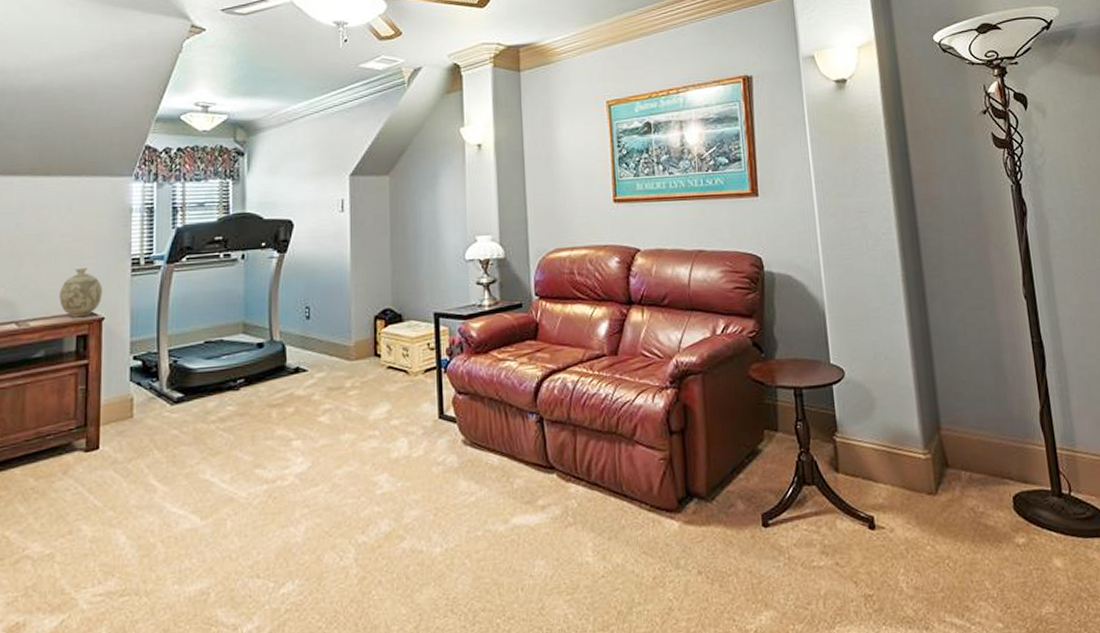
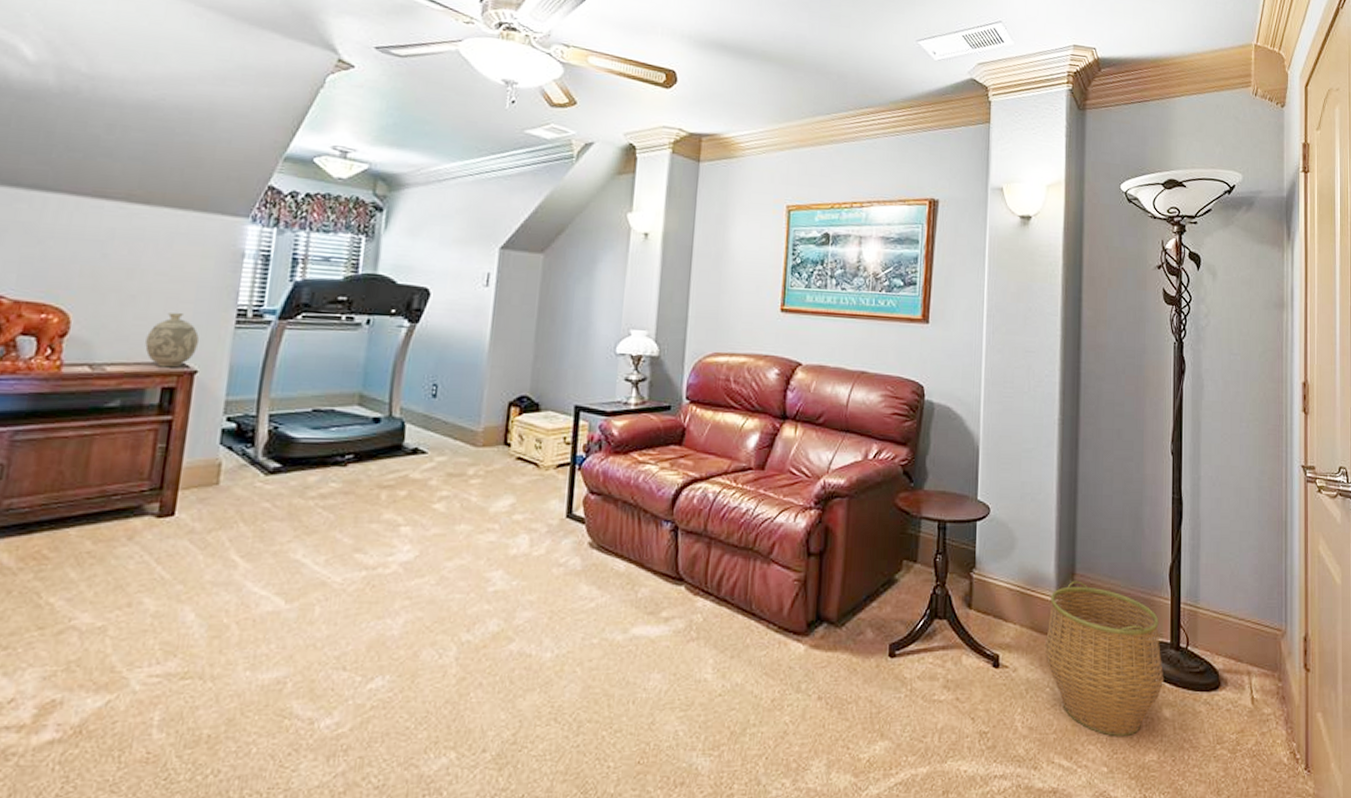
basket: none [918,435,1051,590] -> present [1044,580,1164,736]

